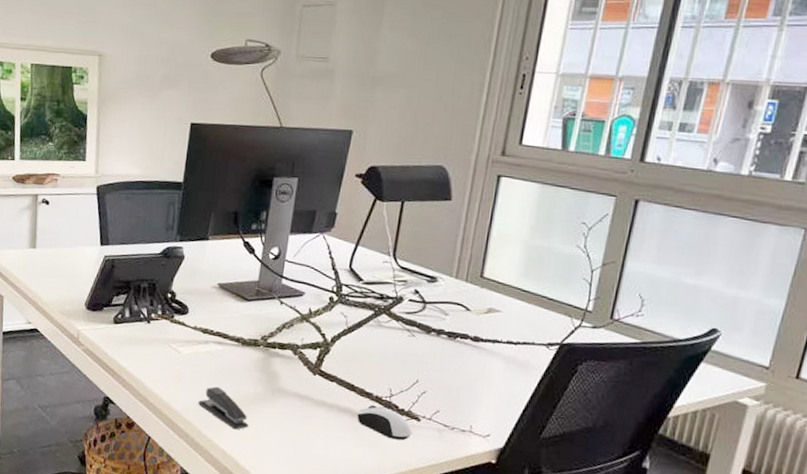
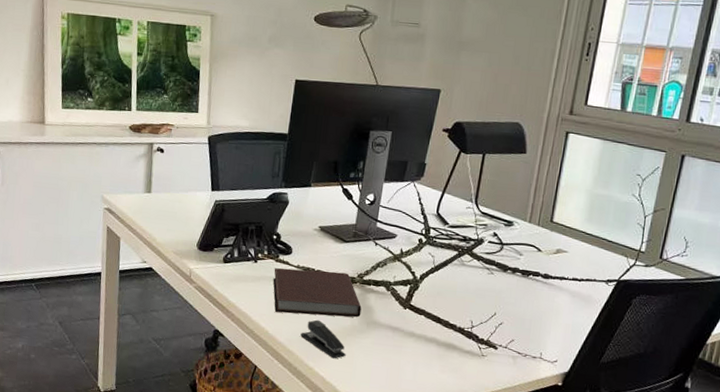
notebook: none [167,329,266,384] -> present [273,268,362,318]
computer mouse: present [357,404,413,441] -> none [442,335,491,367]

